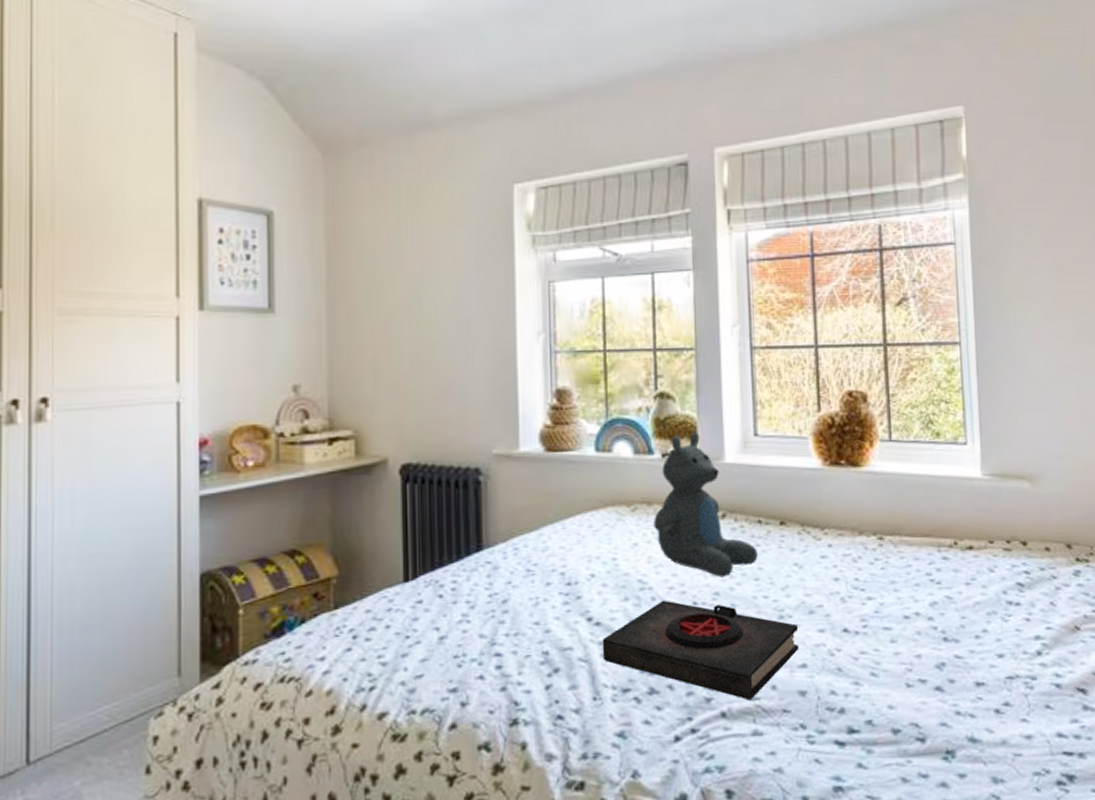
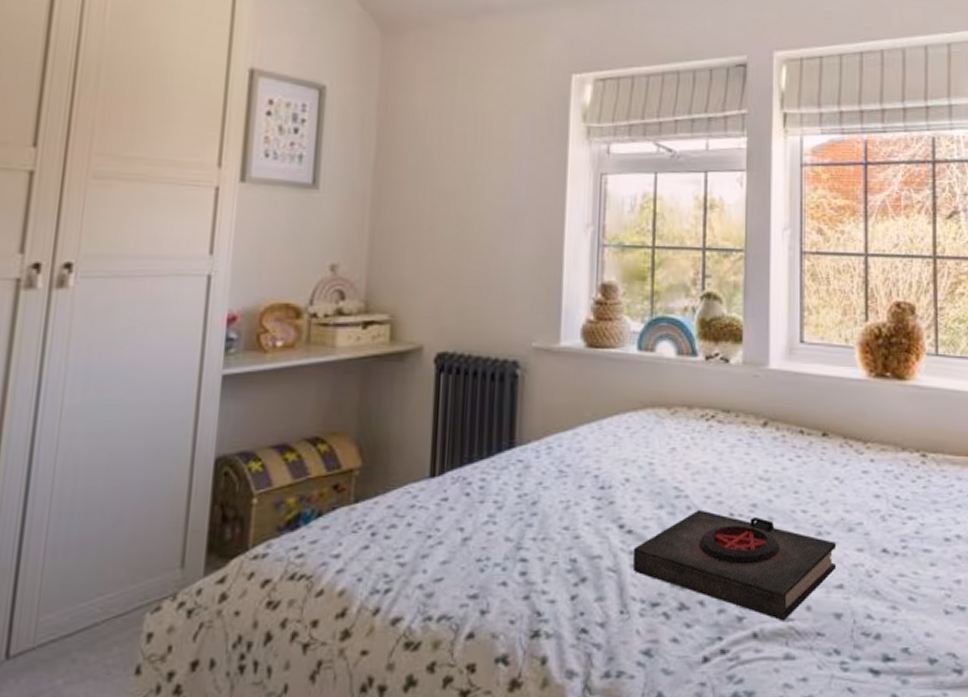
teddy bear: present [654,432,758,578] -> none [693,336,798,488]

